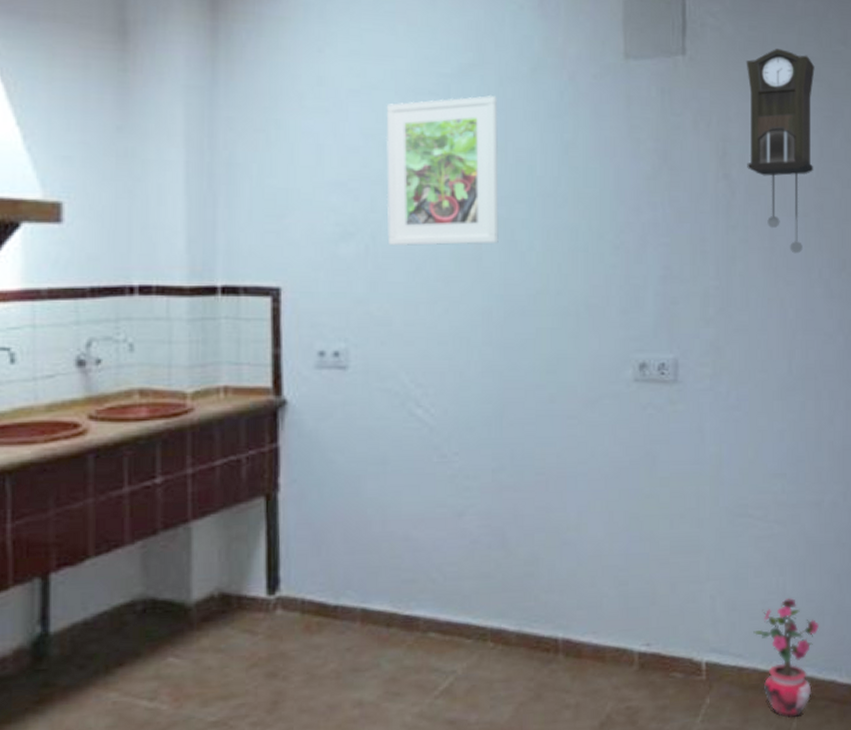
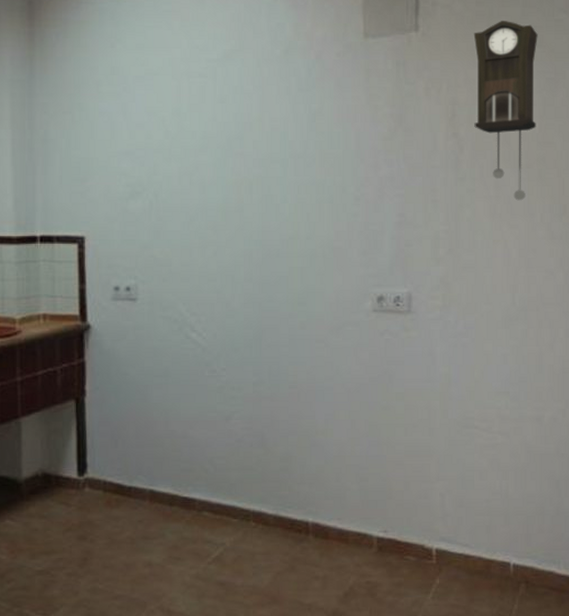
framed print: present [386,96,499,247] -> none [165,75,257,202]
potted plant: present [753,597,820,718] -> none [479,498,540,601]

